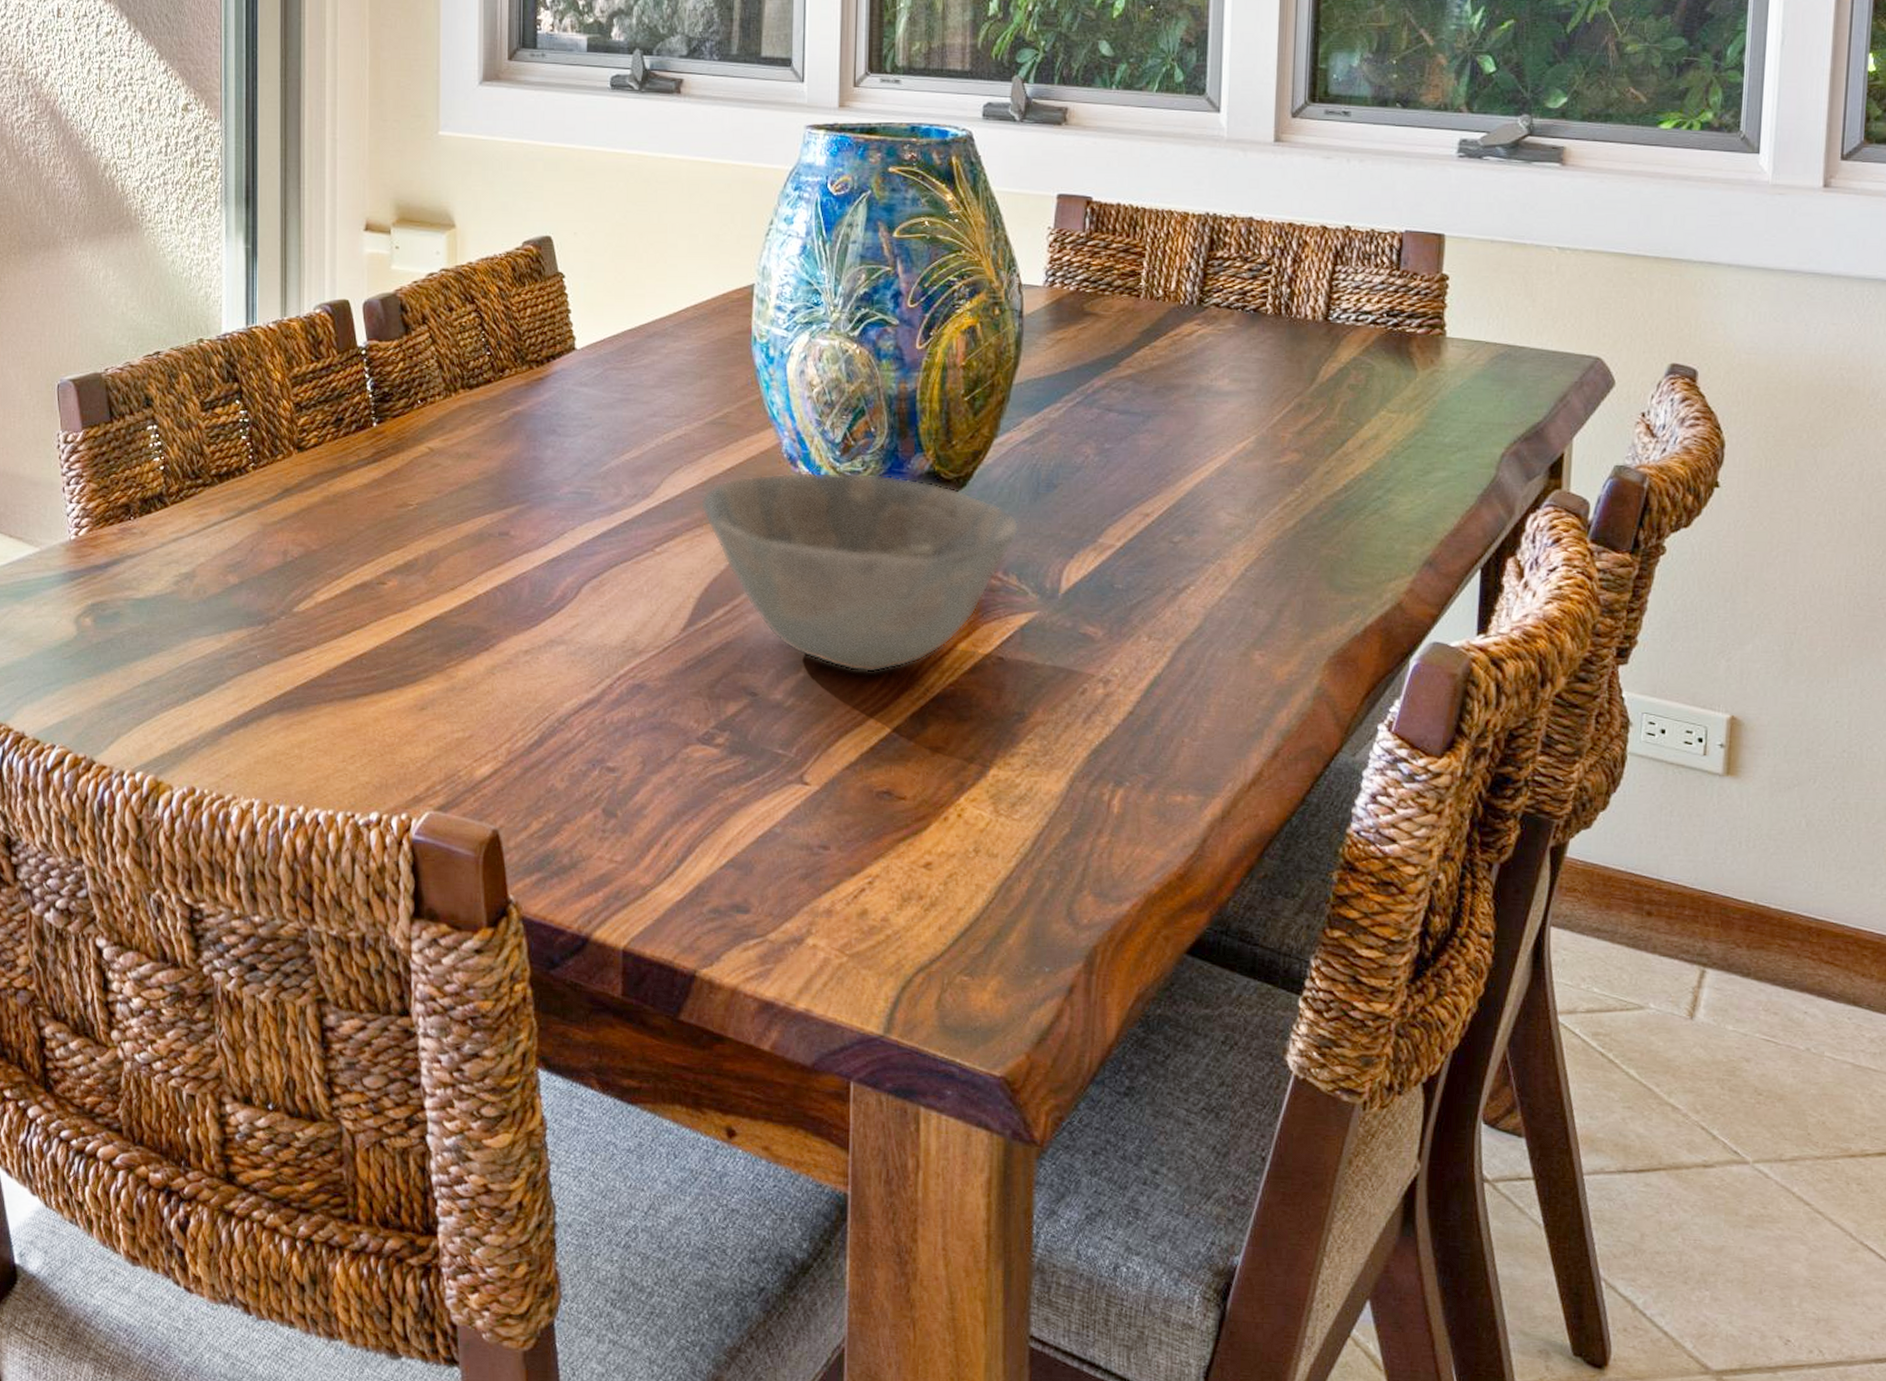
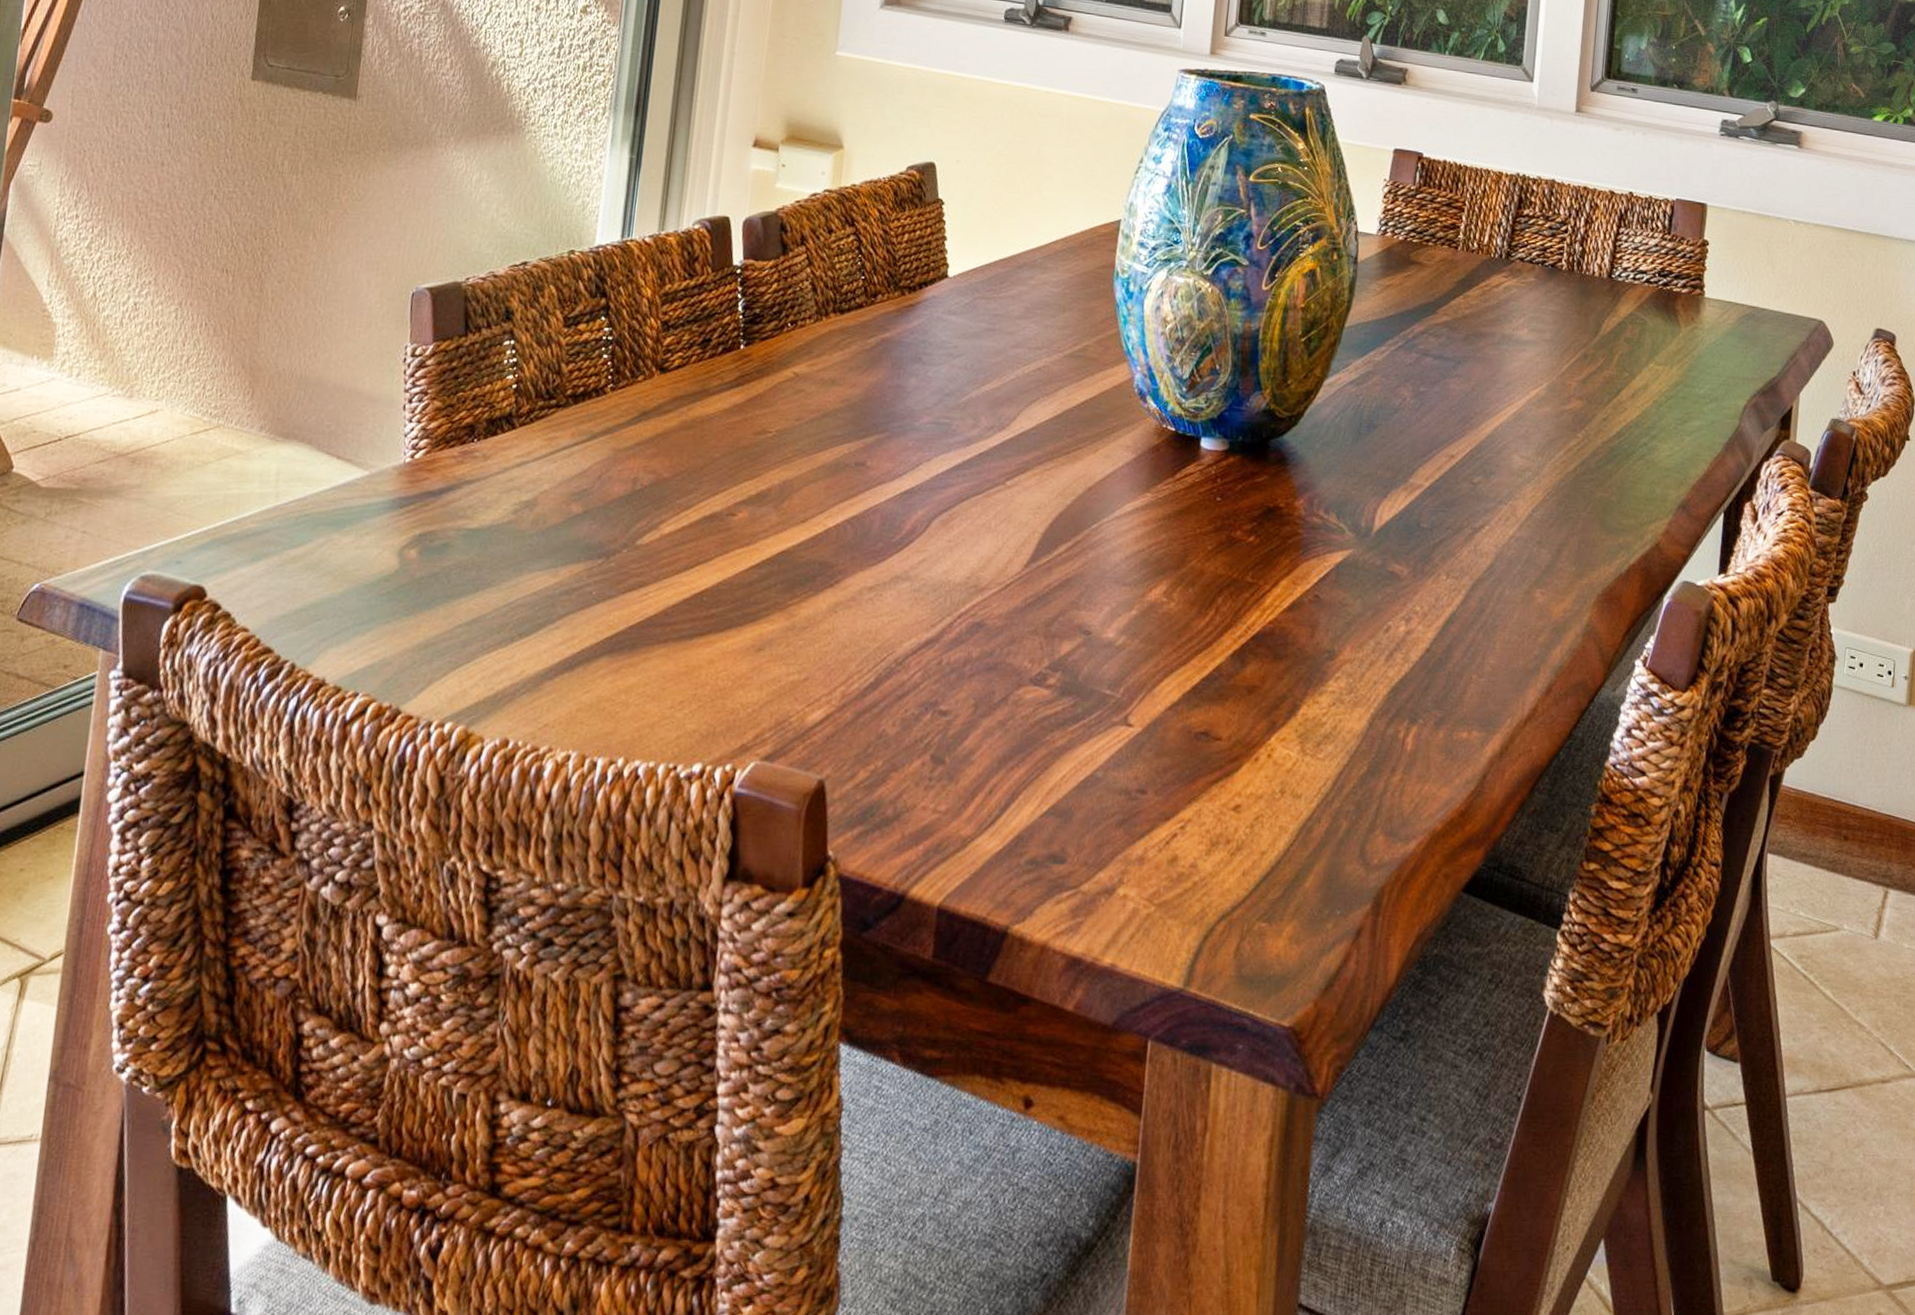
bowl: present [700,471,1020,673] -> none [1052,407,1342,611]

